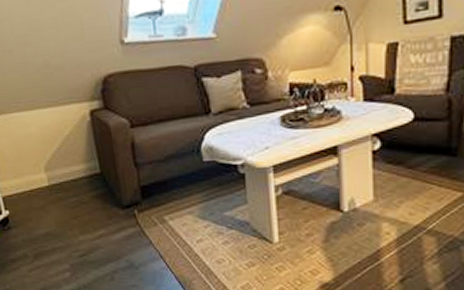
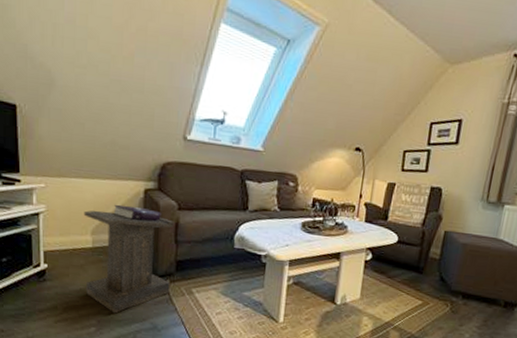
lectern: none [32,131,140,255] -> present [83,204,175,314]

